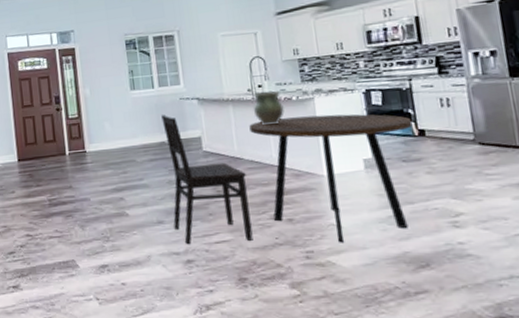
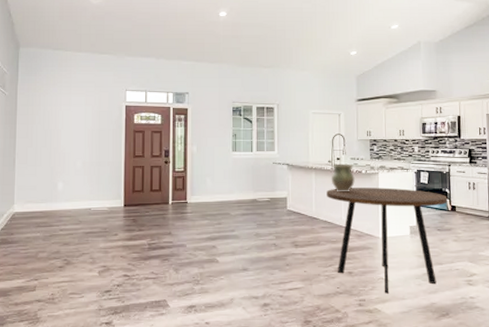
dining chair: present [161,115,253,244] -> none [256,176,320,289]

